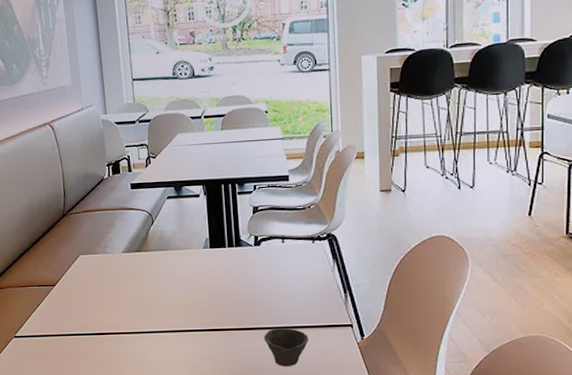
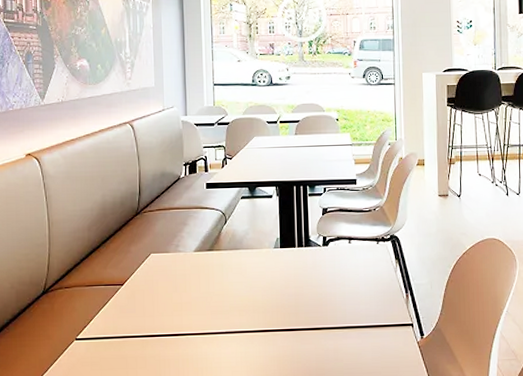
cup: present [263,328,309,366] -> none [329,328,372,367]

